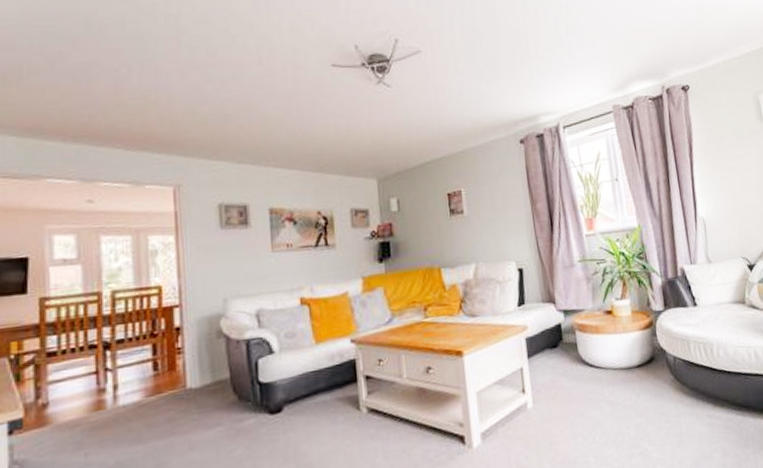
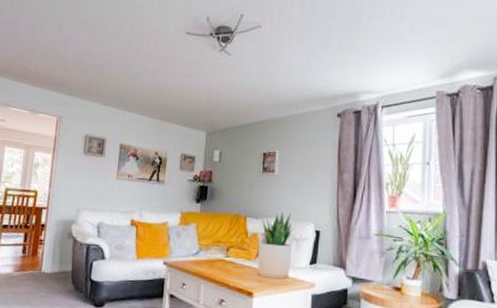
planter: none [458,254,499,332] -> present [257,211,294,280]

